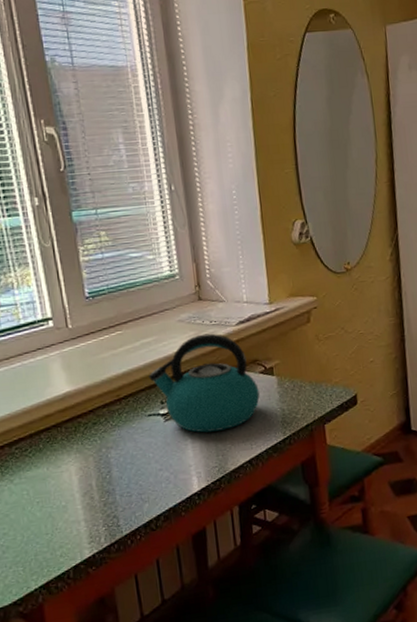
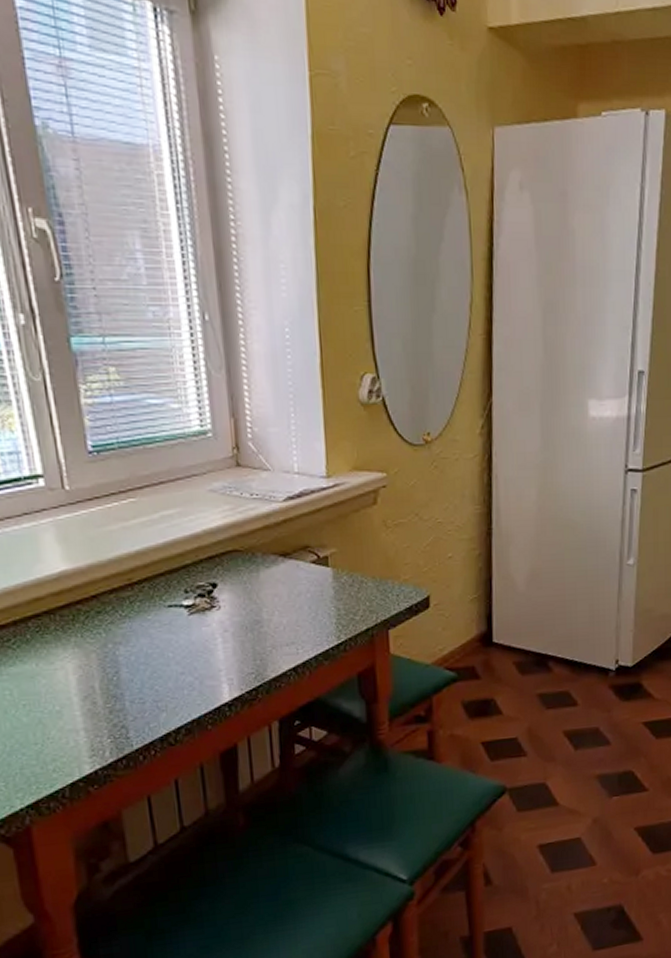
kettle: present [148,333,260,433] -> none [169,509,310,631]

